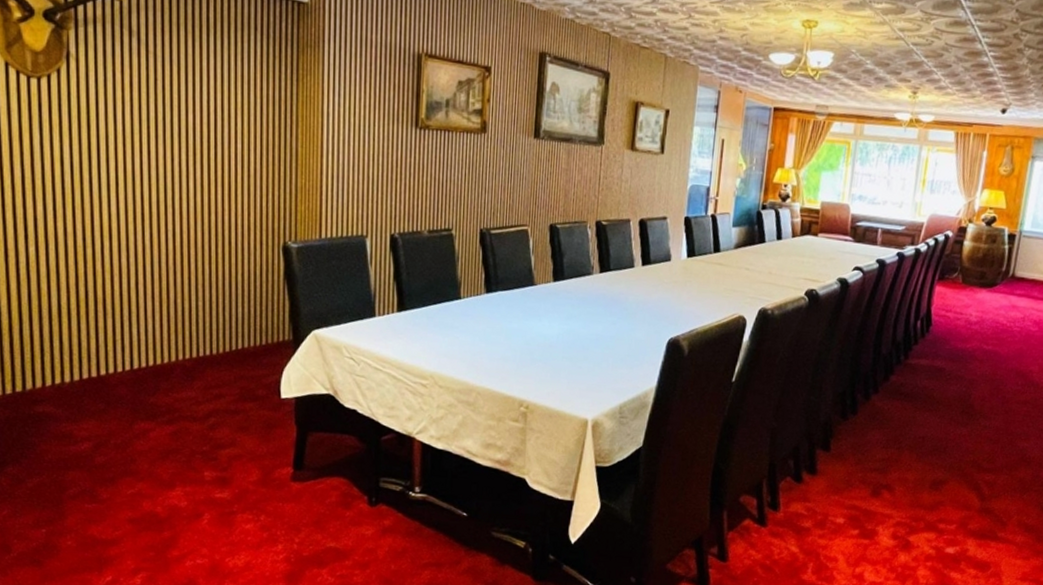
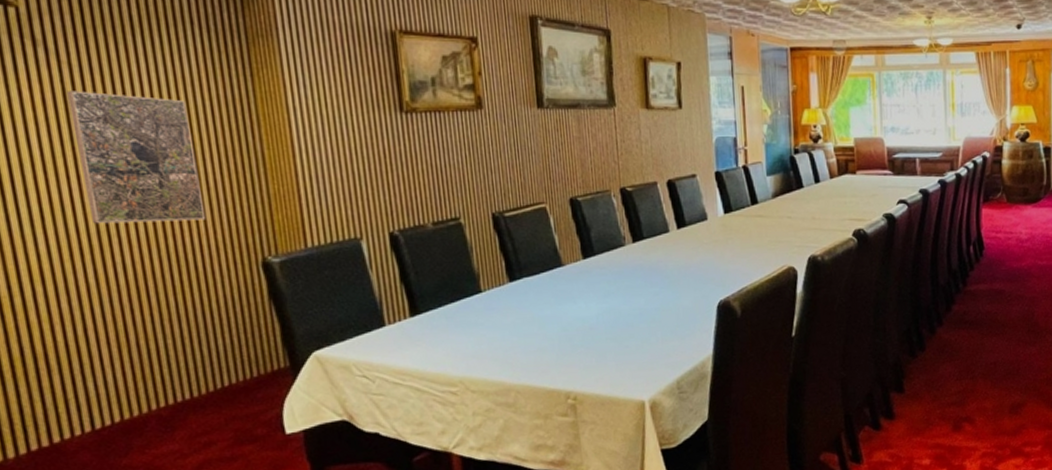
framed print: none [150,77,244,203] -> present [67,91,206,224]

